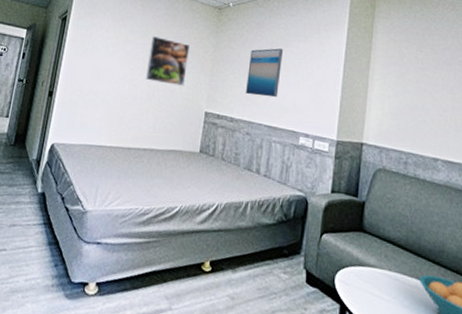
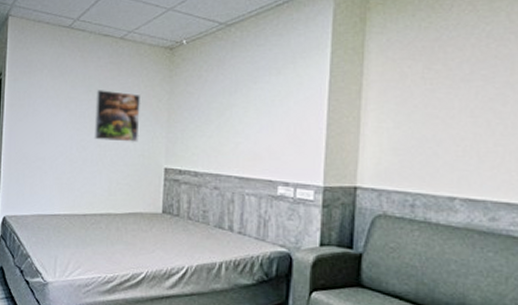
wall art: present [245,48,284,98] -> none [209,87,252,145]

